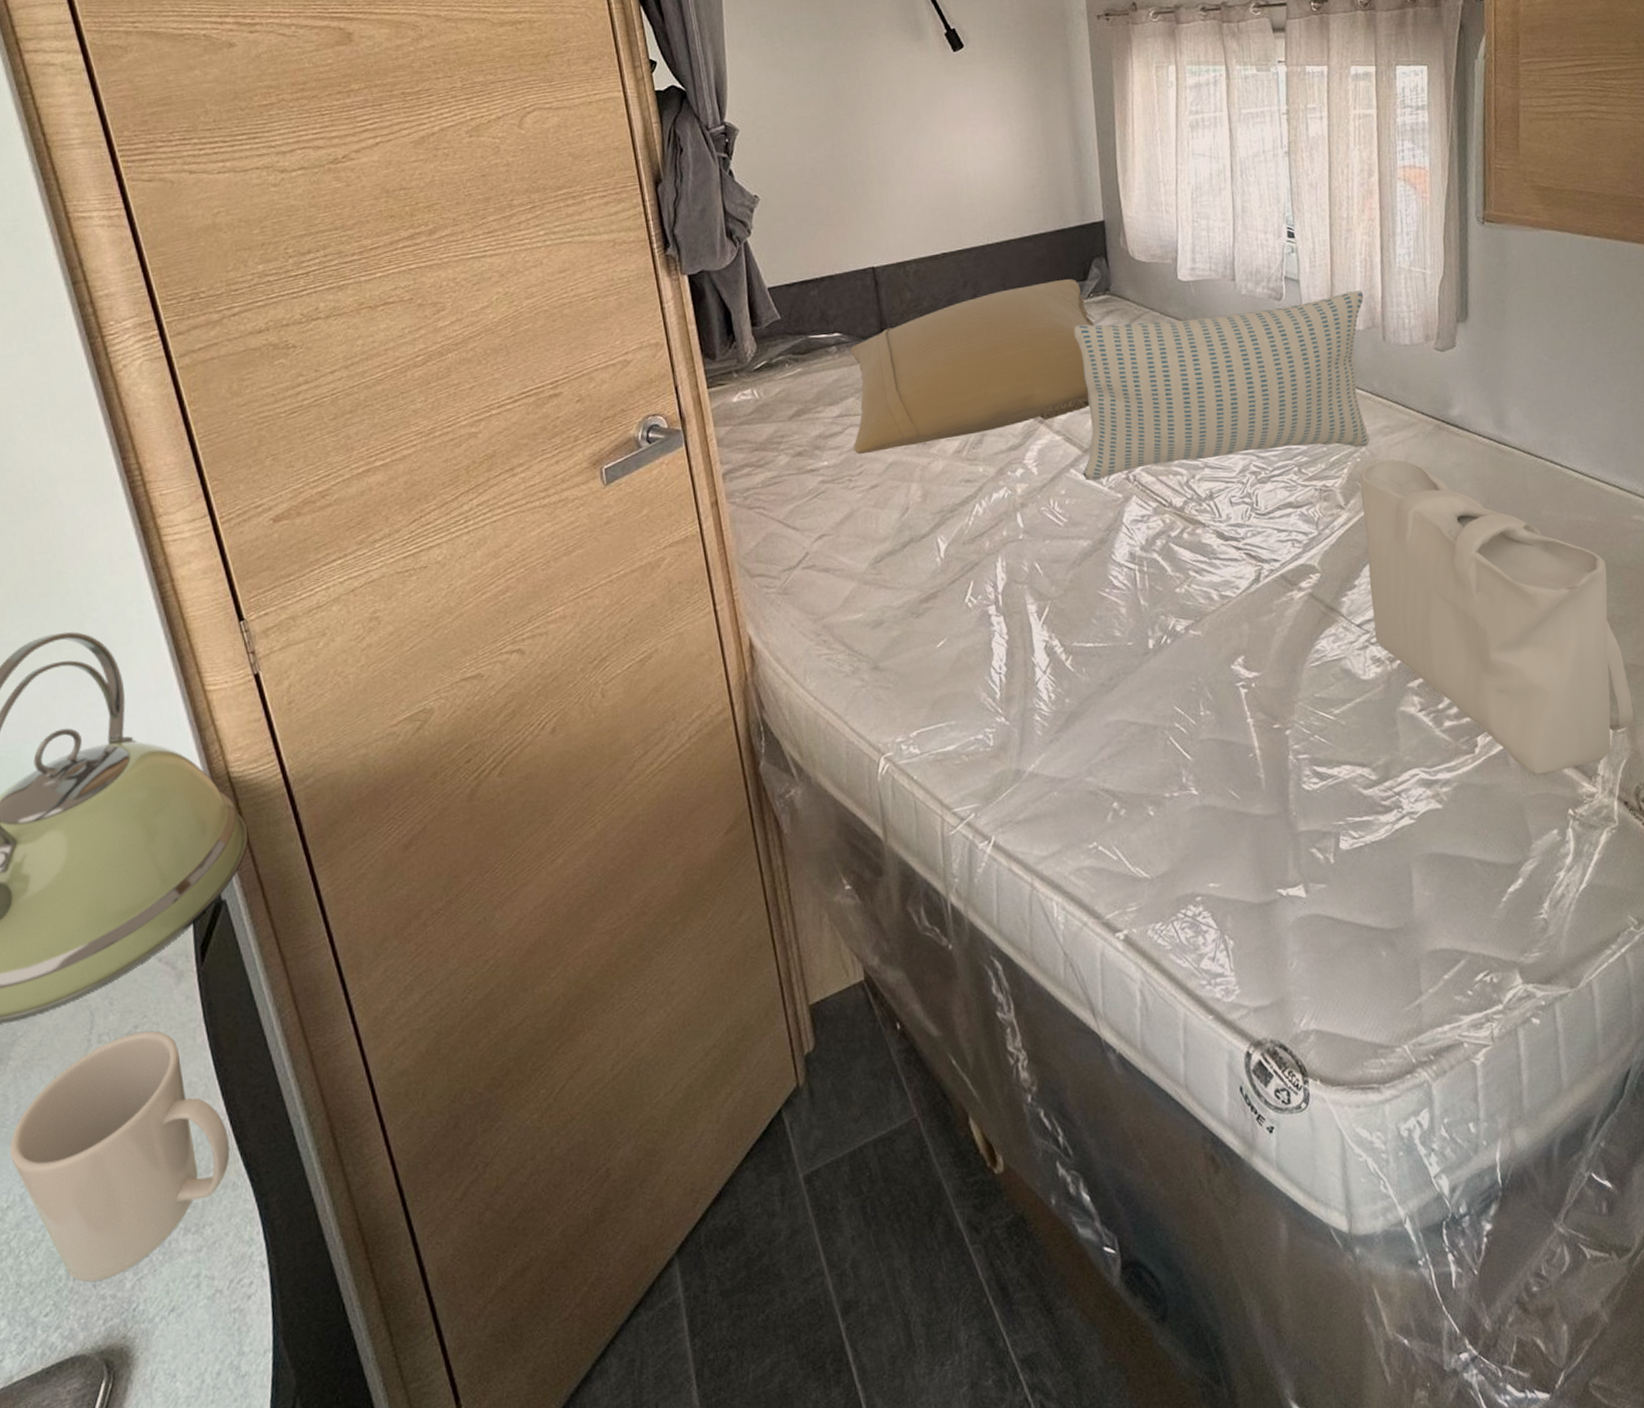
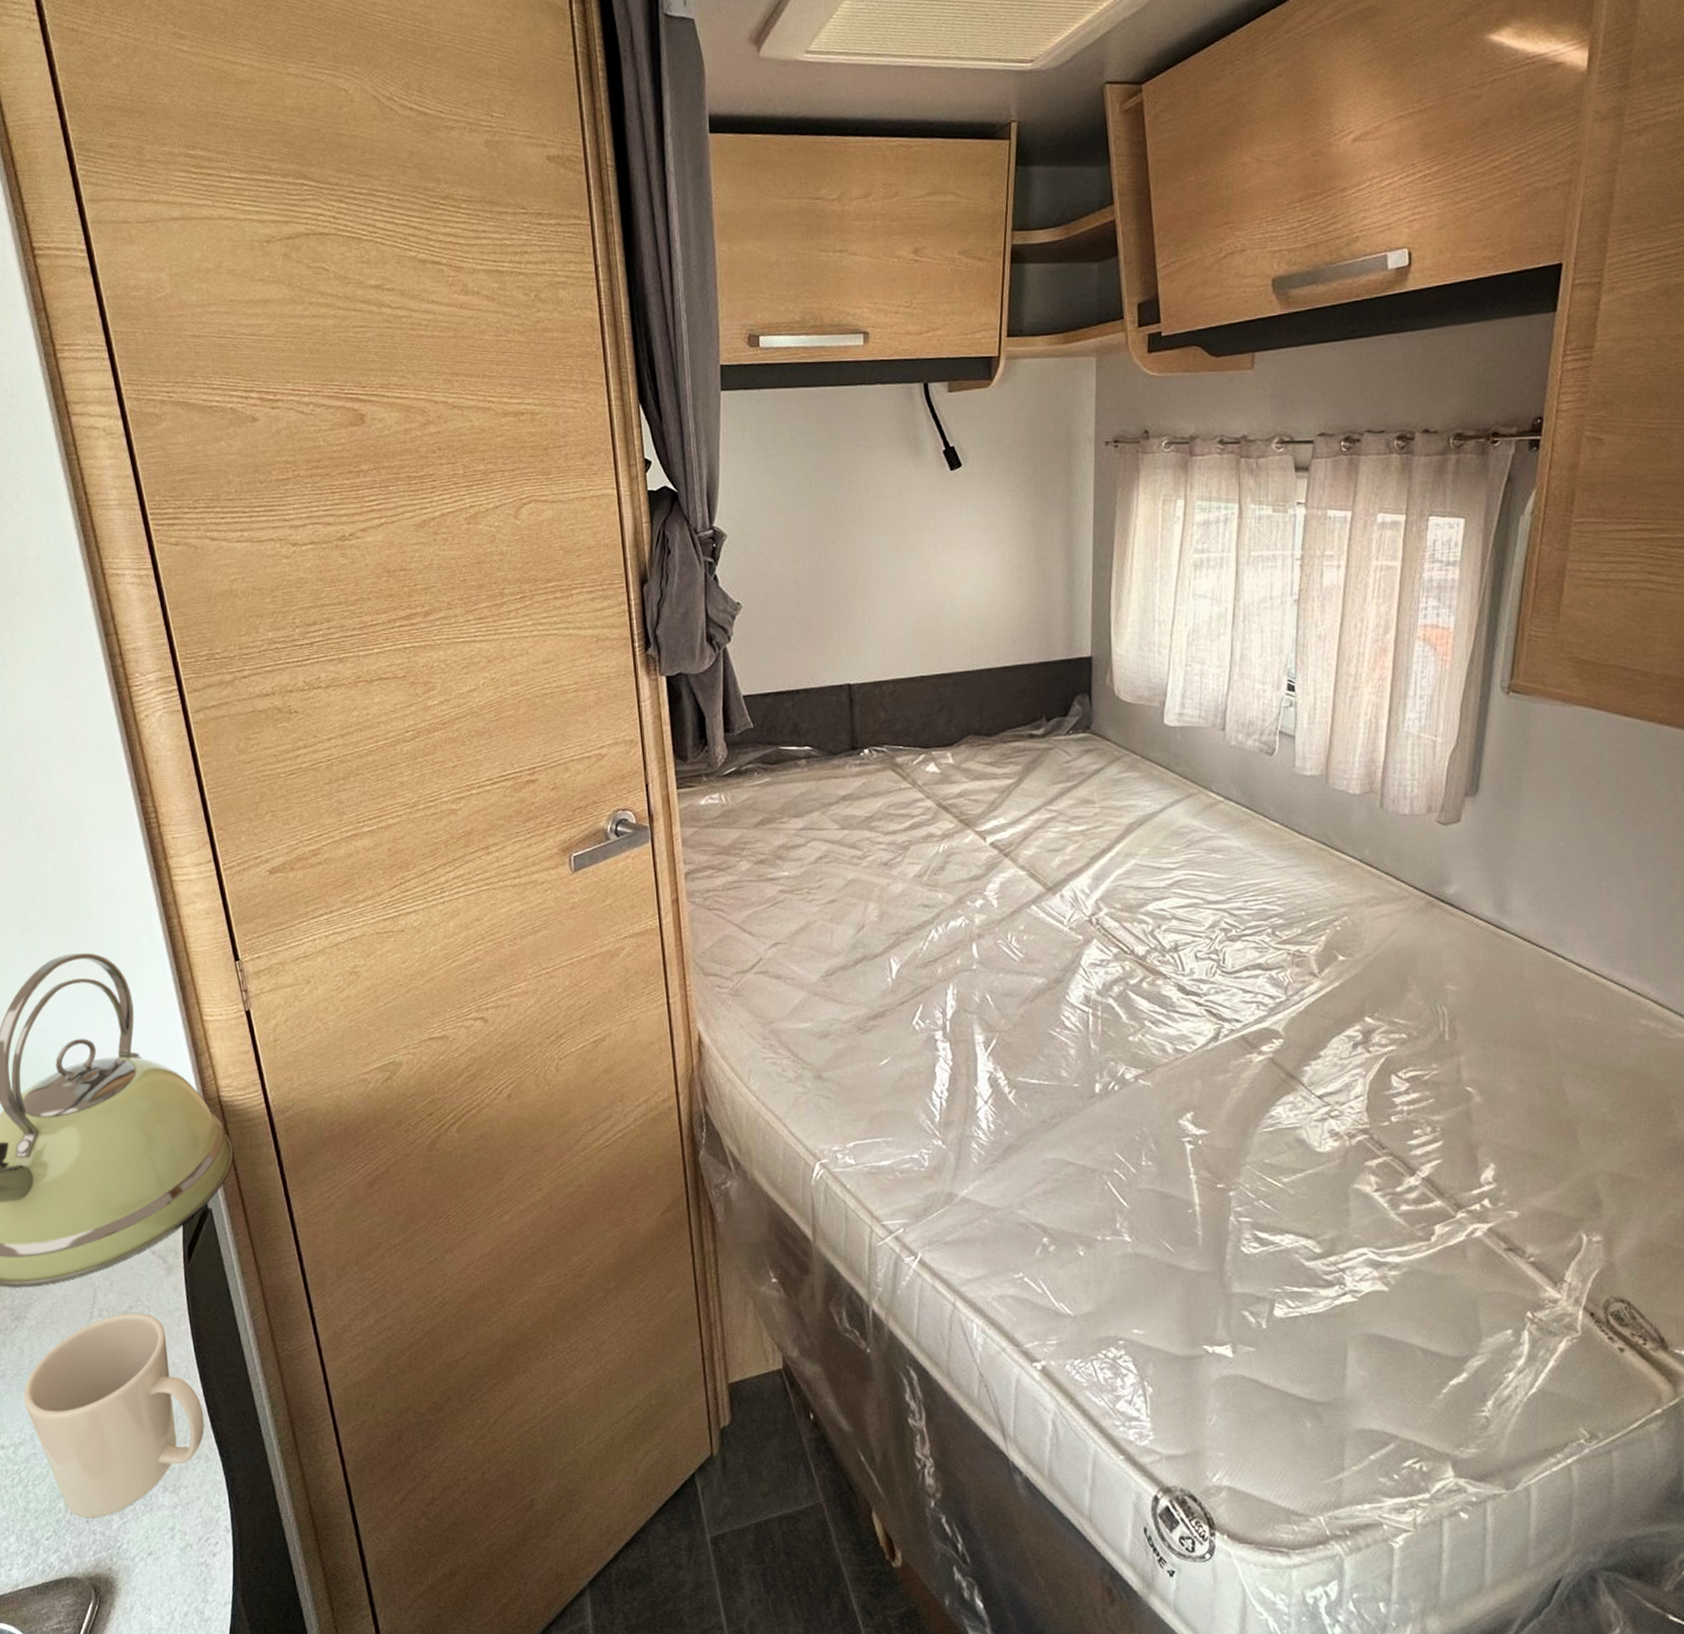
pillow: present [850,279,1094,455] -> none [815,714,1070,869]
pillow: present [1074,290,1370,480] -> none [1044,752,1364,919]
tote bag: present [1359,459,1635,776] -> none [1335,930,1614,1273]

